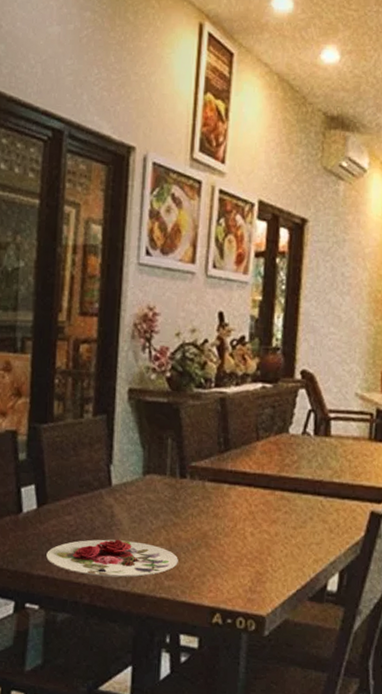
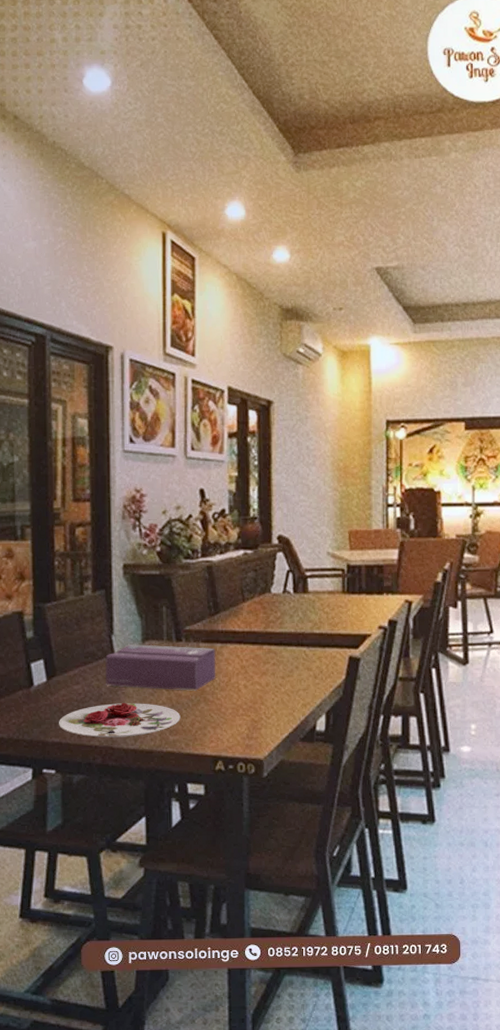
tissue box: none [99,476,223,534] -> present [104,643,216,691]

